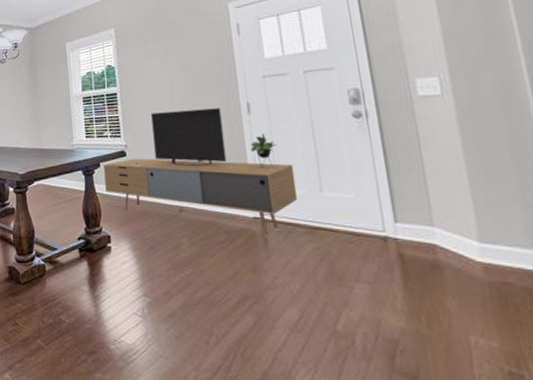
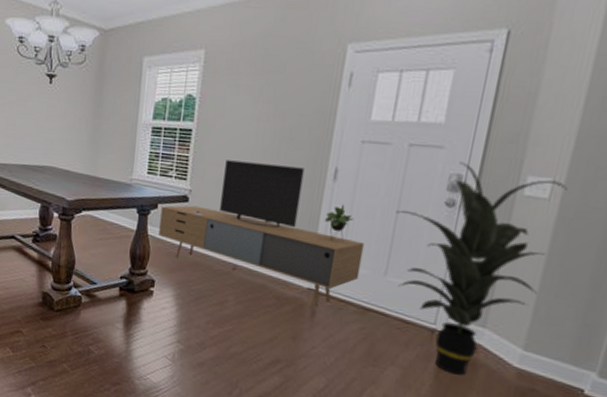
indoor plant: none [311,77,468,281] -> present [395,161,569,375]

